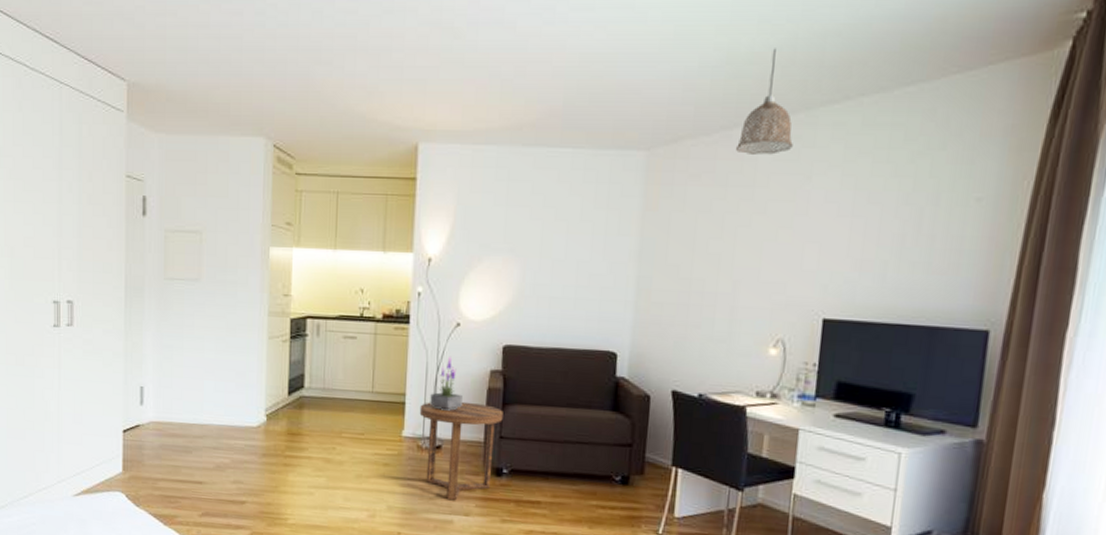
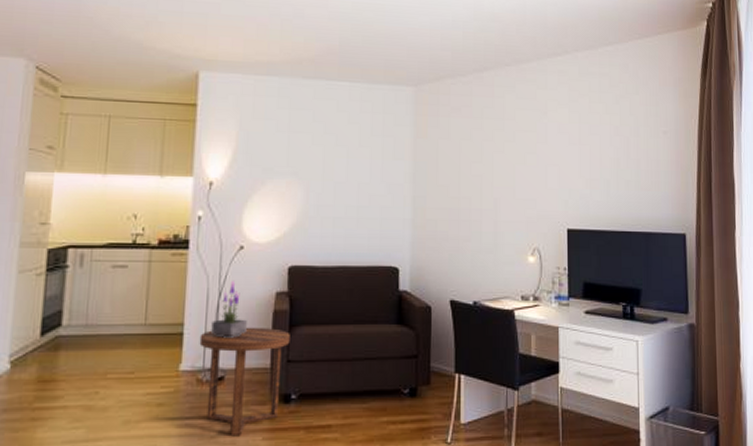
pendant lamp: present [736,48,793,155] -> none [487,11,530,94]

